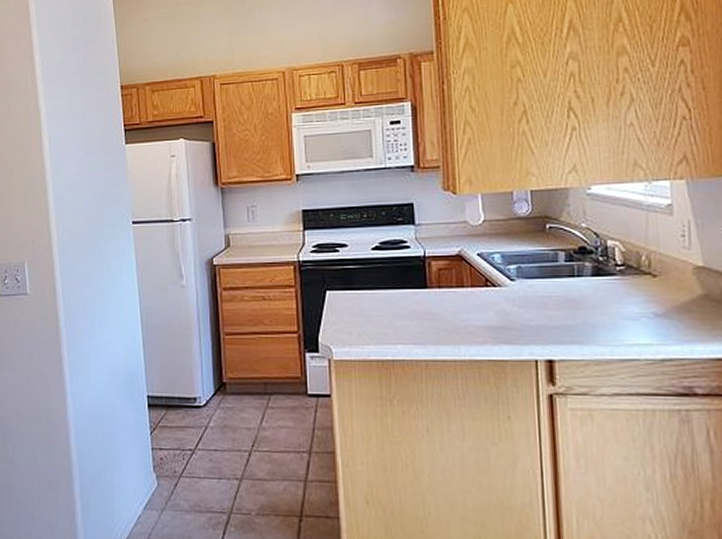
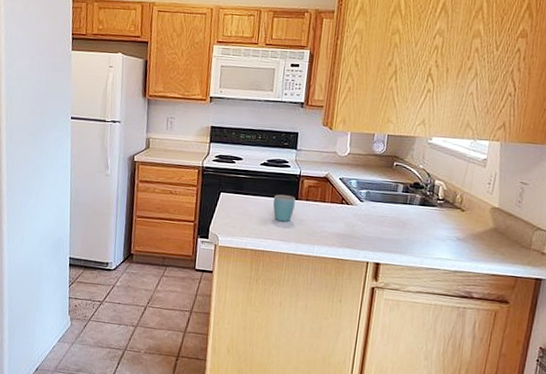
mug: none [395,284,425,318] -> present [273,194,295,221]

